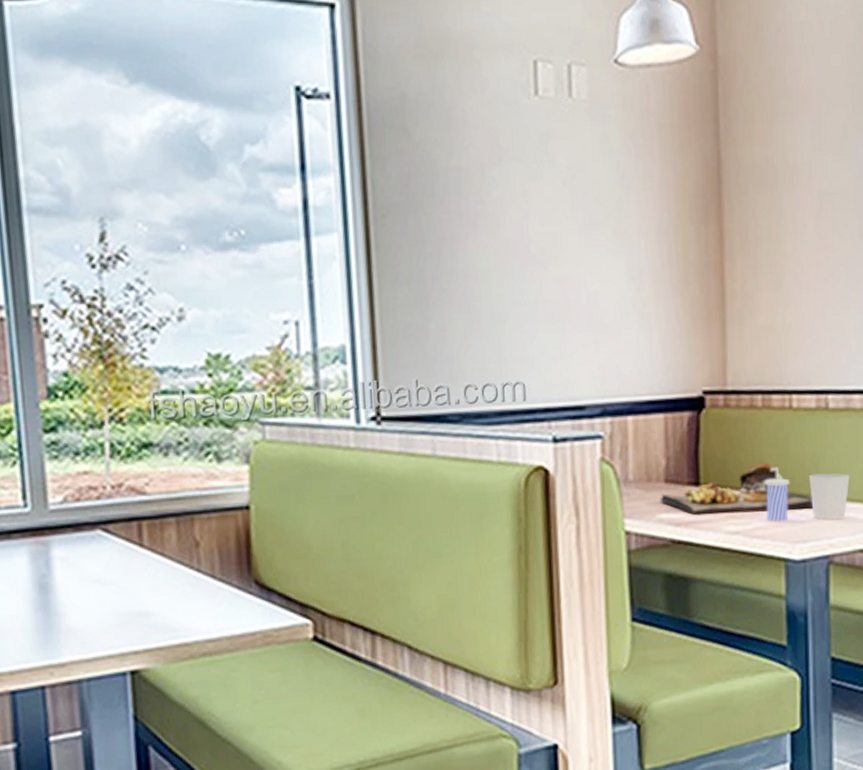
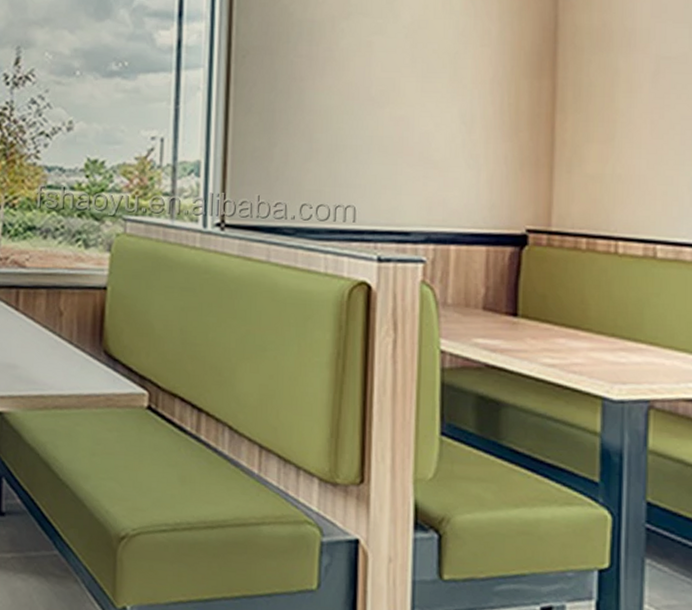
food tray: present [660,463,814,516] -> none [476,302,636,352]
beverage cup: present [765,467,790,523] -> none [585,307,612,362]
dixie cup: present [809,473,850,521] -> none [632,319,676,367]

